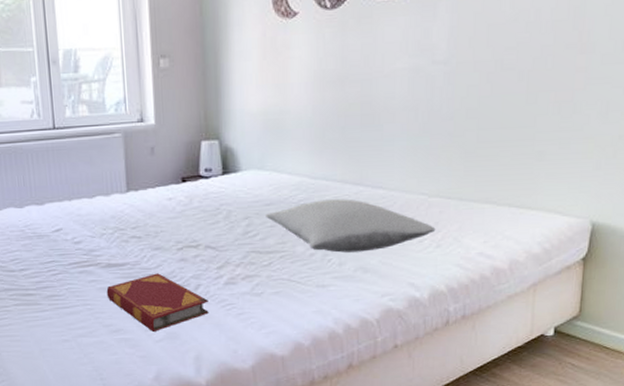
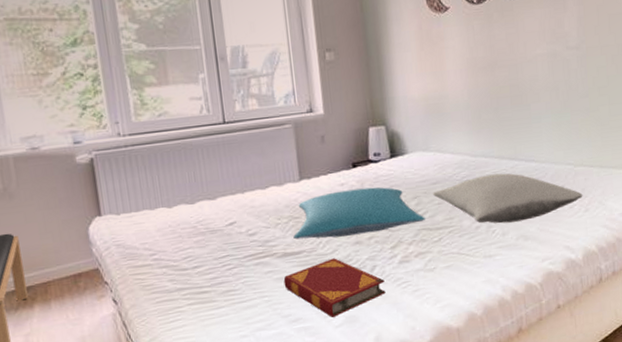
pillow: none [118,204,255,253] -> present [293,187,425,240]

